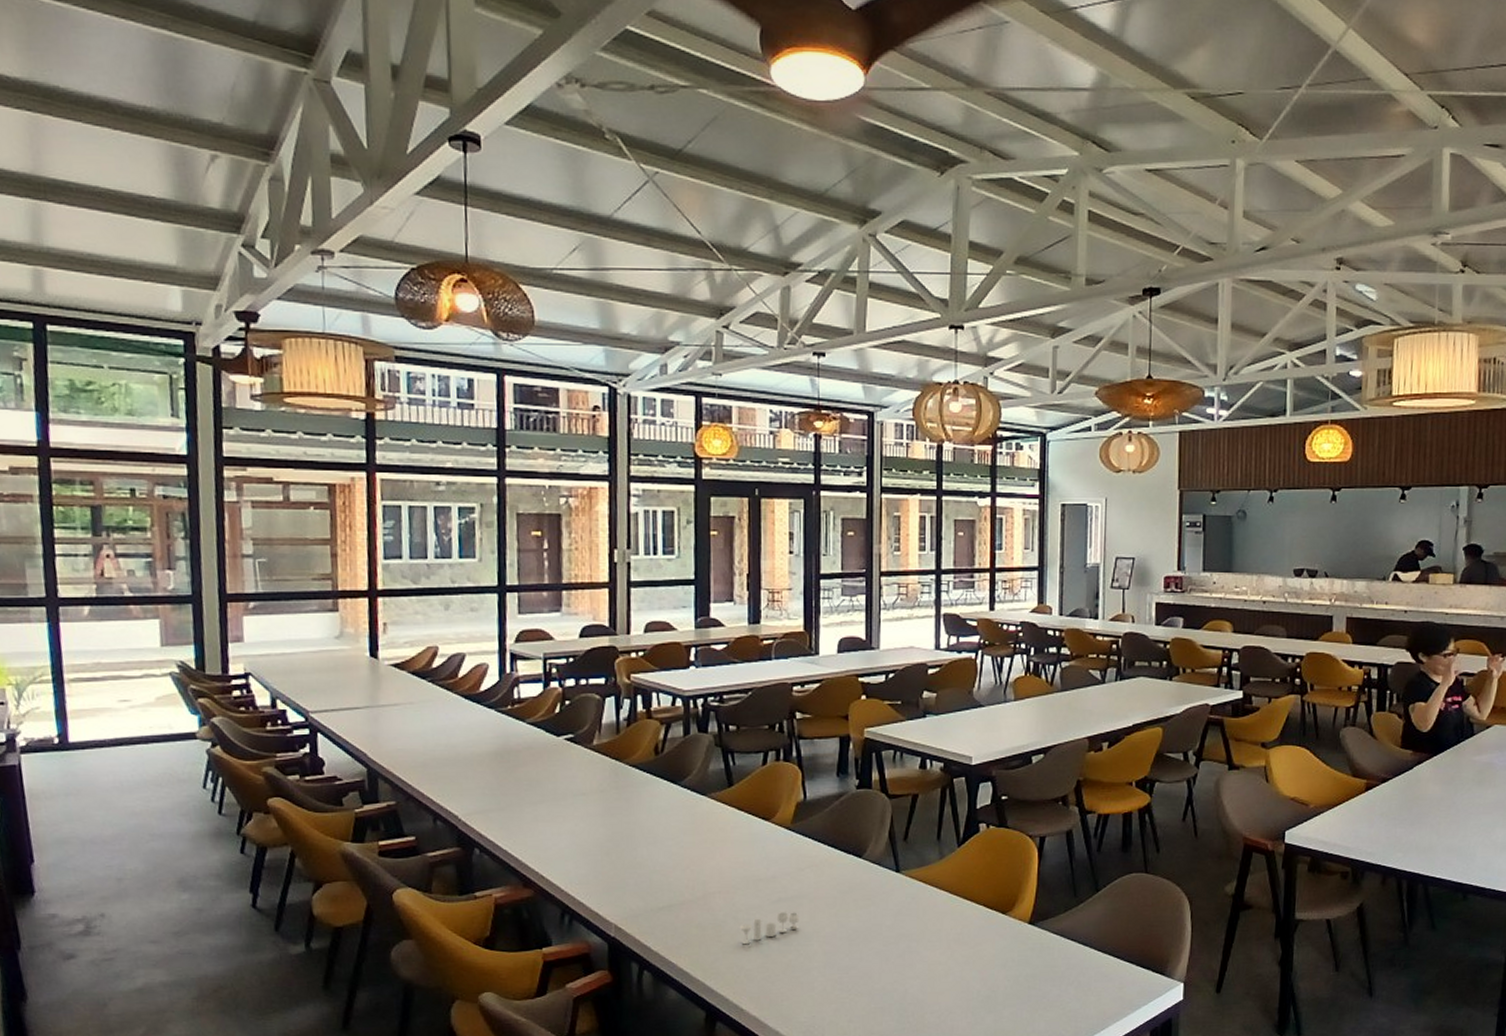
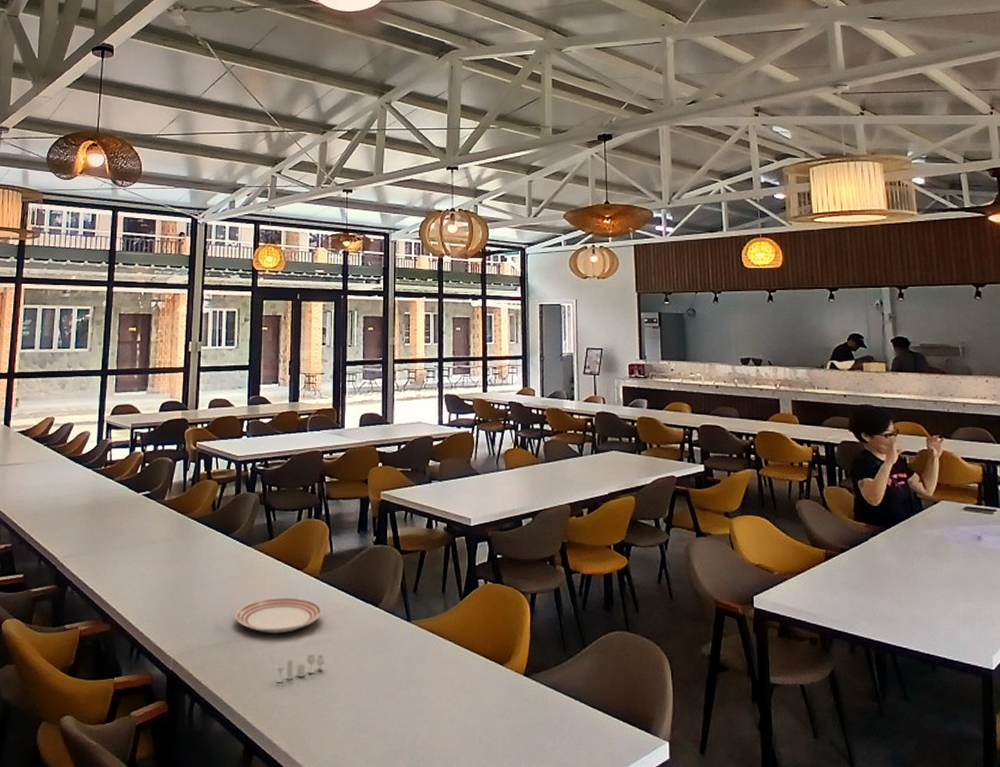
dinner plate: none [689,850,796,892] -> present [235,597,323,634]

